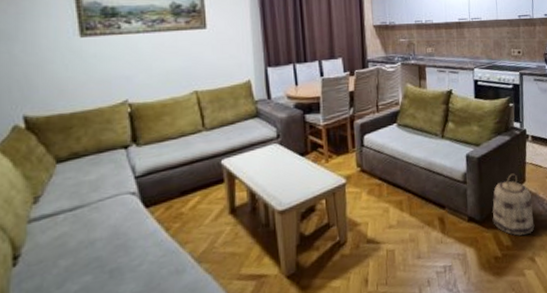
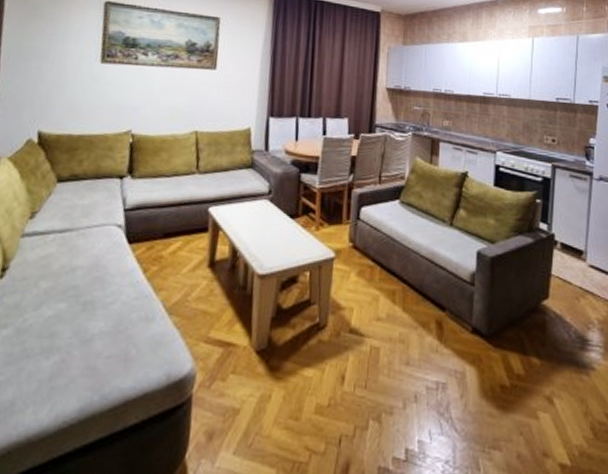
basket: present [492,173,535,236] -> none [502,284,556,367]

